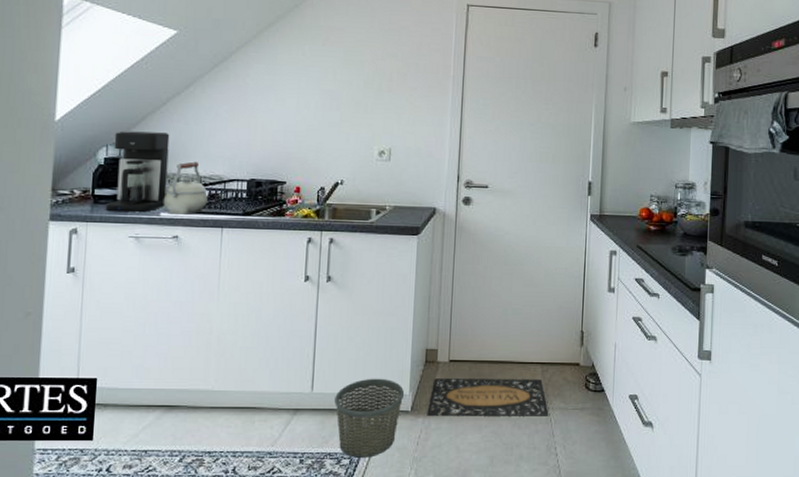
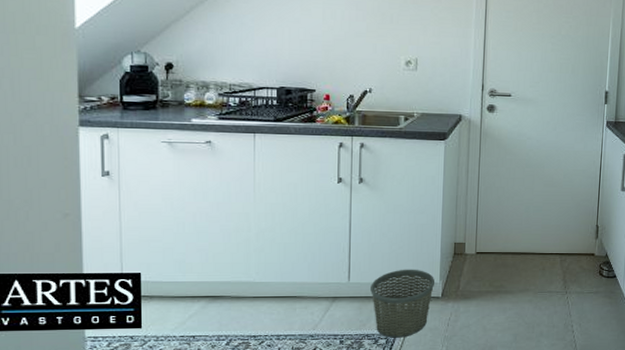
coffee maker: present [105,131,170,212] -> none [135,39,196,118]
kettle: present [162,161,208,215] -> none [193,69,238,121]
doormat: present [427,378,549,416] -> none [456,268,567,301]

